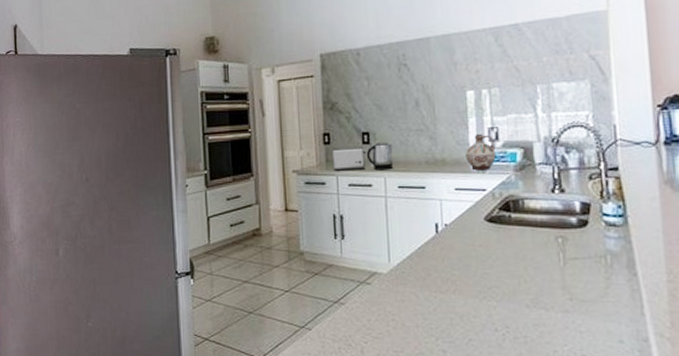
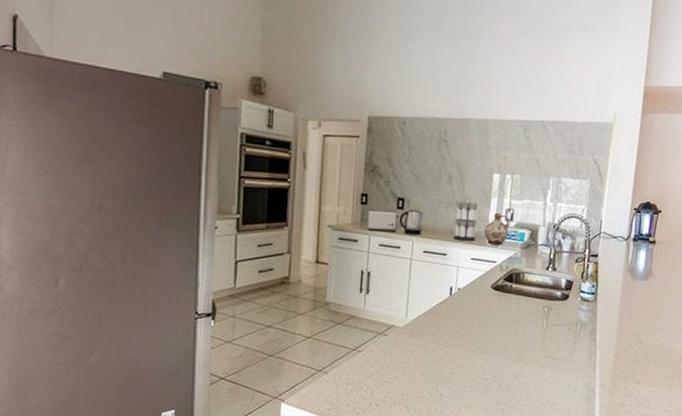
spice rack: none [428,121,457,171] -> present [453,197,478,242]

